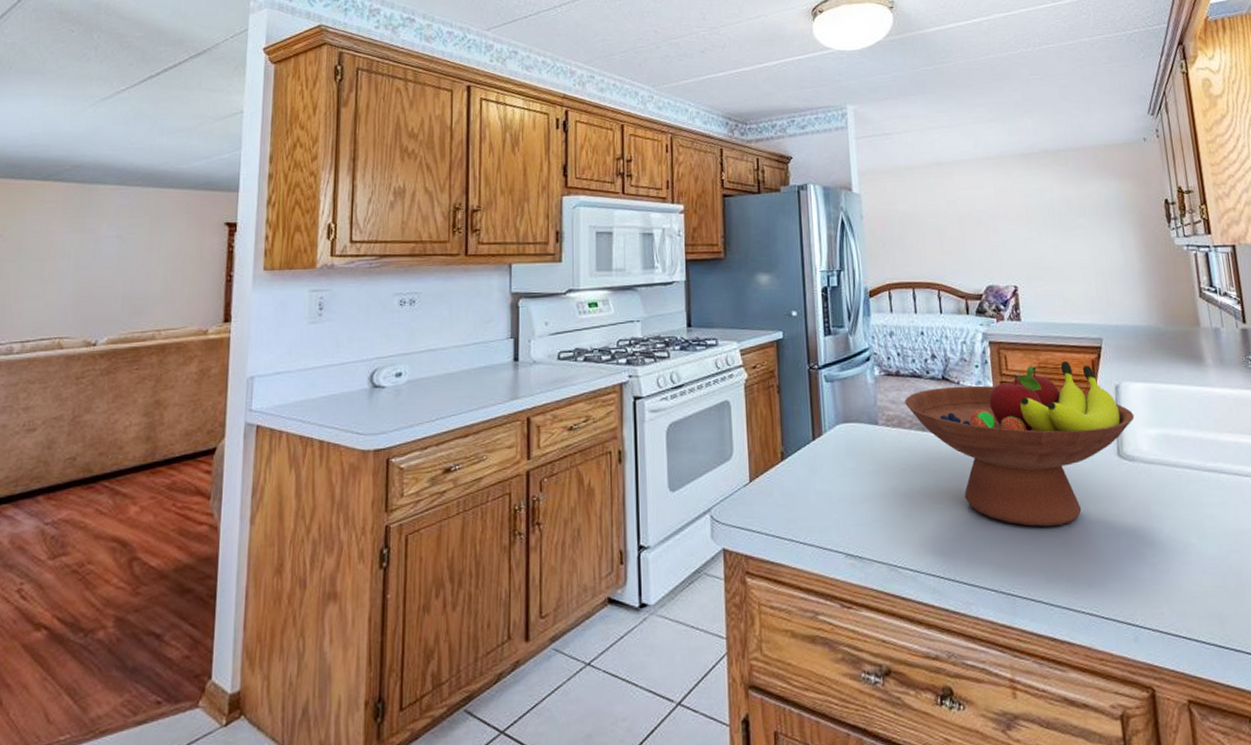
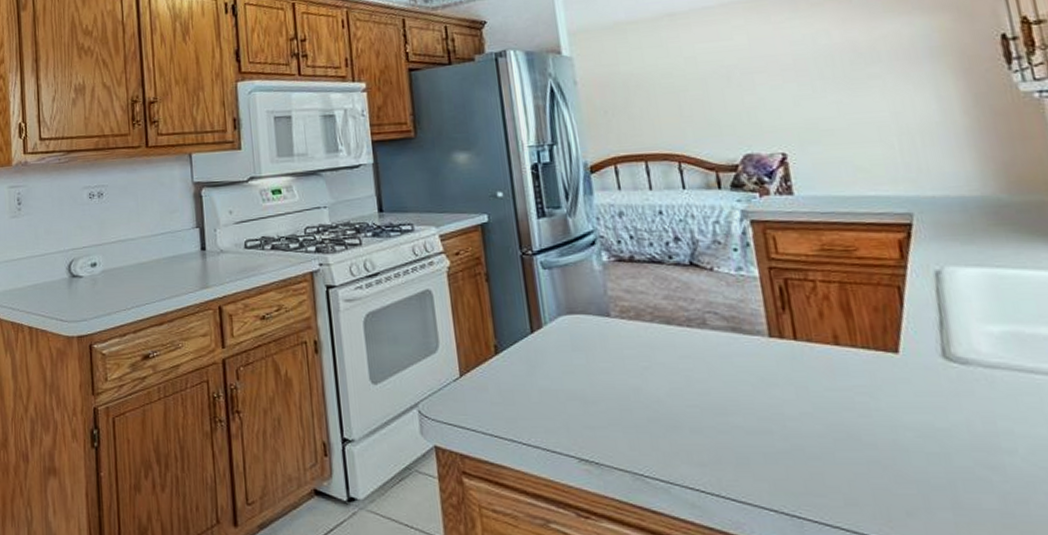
fruit bowl: present [905,360,1135,527] -> none [642,241,966,440]

